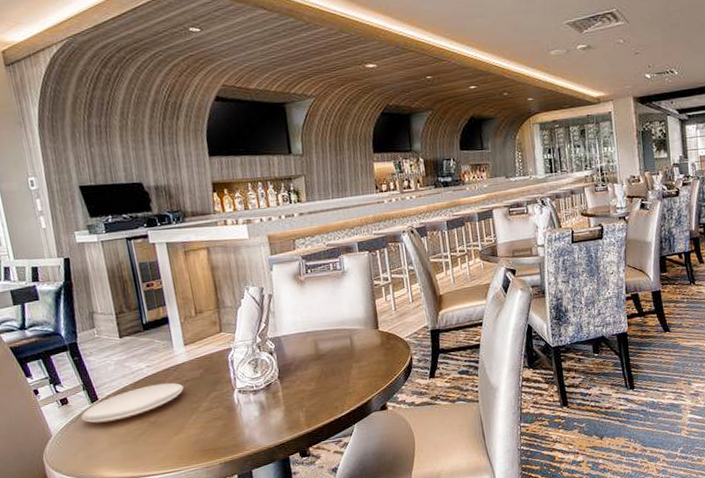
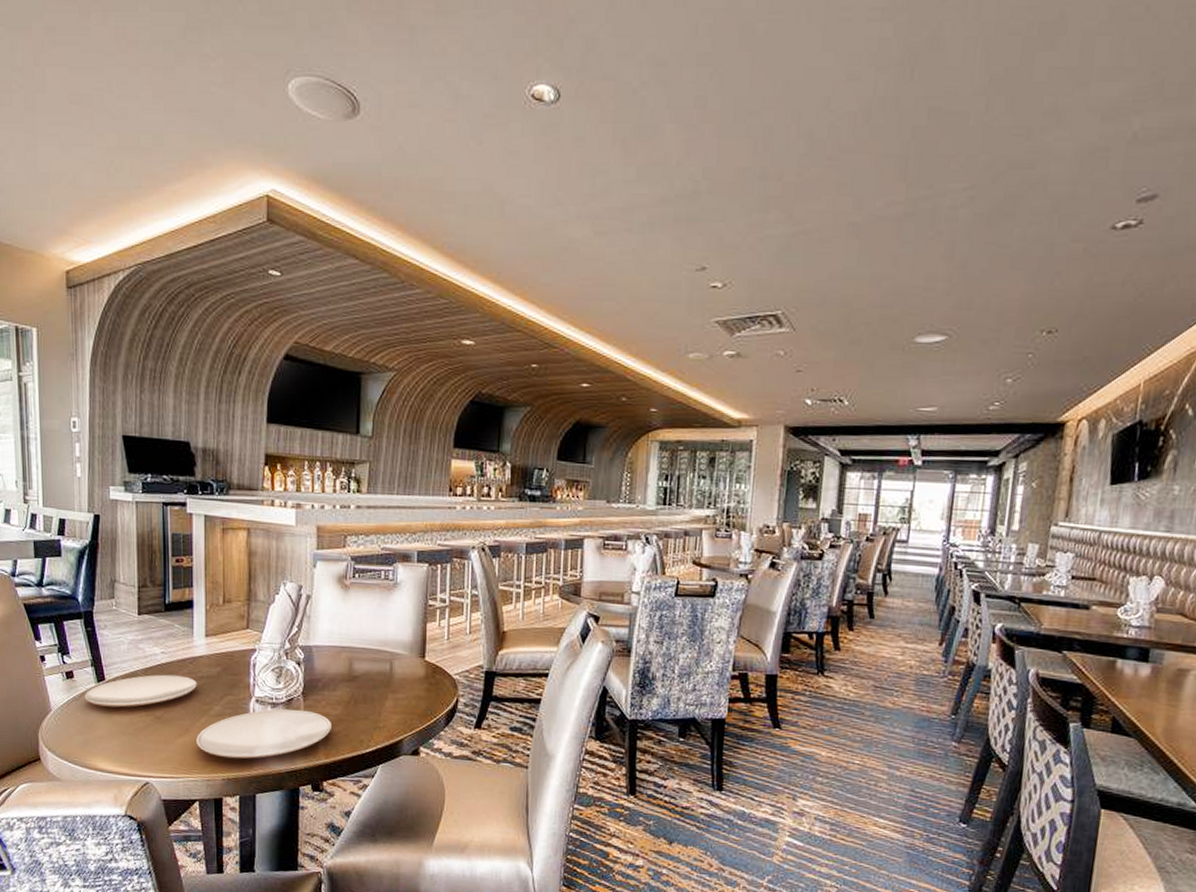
plate: none [190,391,309,446] -> present [196,709,331,759]

